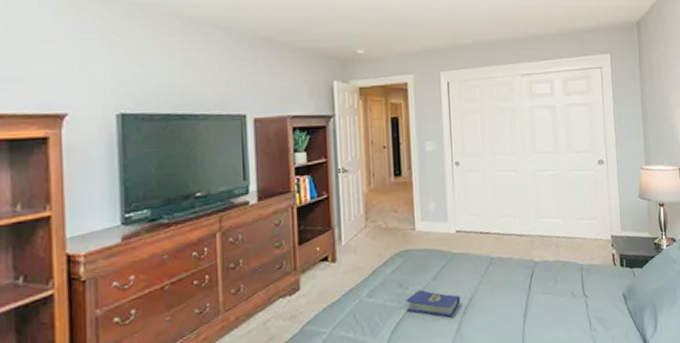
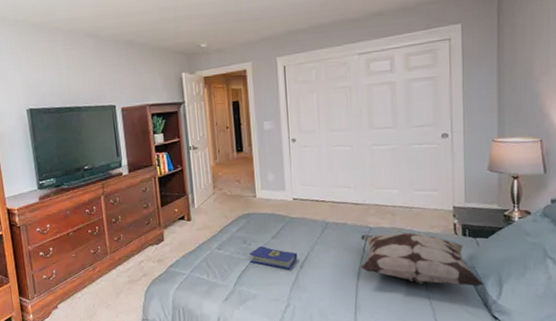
decorative pillow: none [525,265,642,323] -> present [360,232,484,286]

